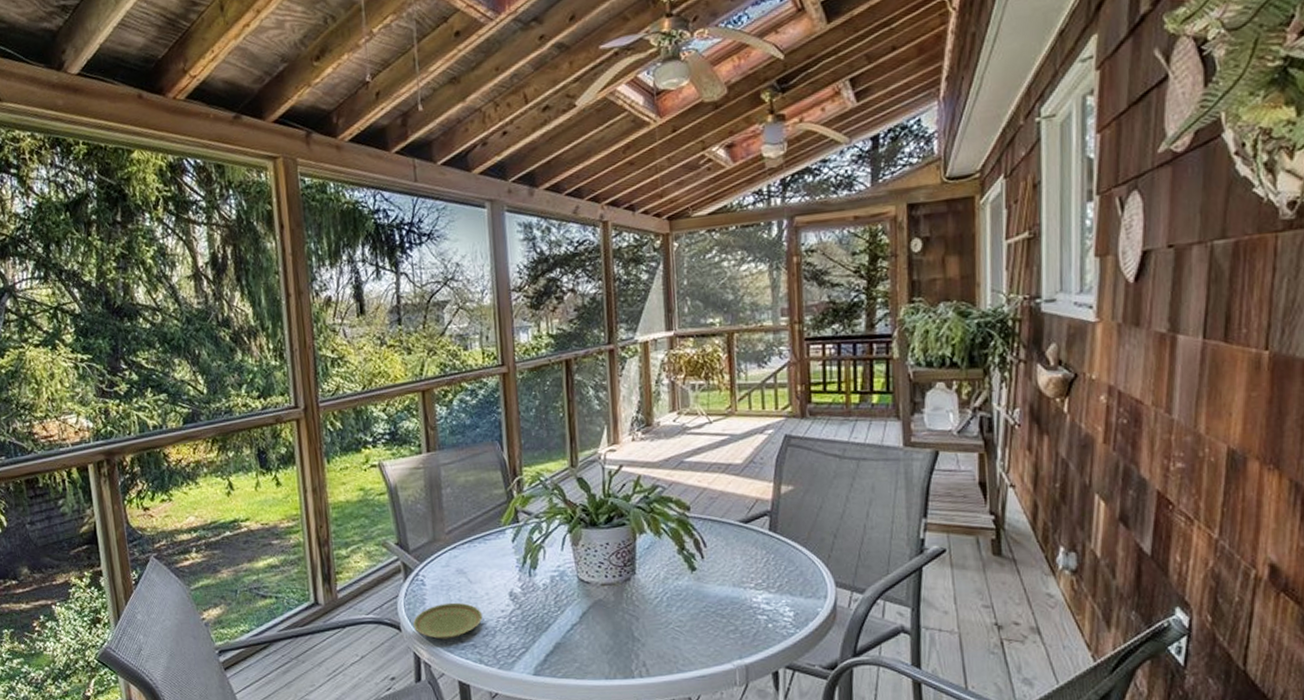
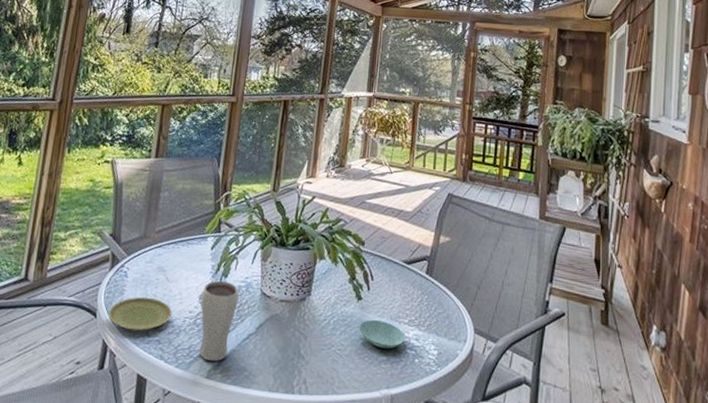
drinking glass: none [511,573,554,657] -> present [199,280,239,361]
saucer: none [697,589,753,618] -> present [359,320,405,349]

